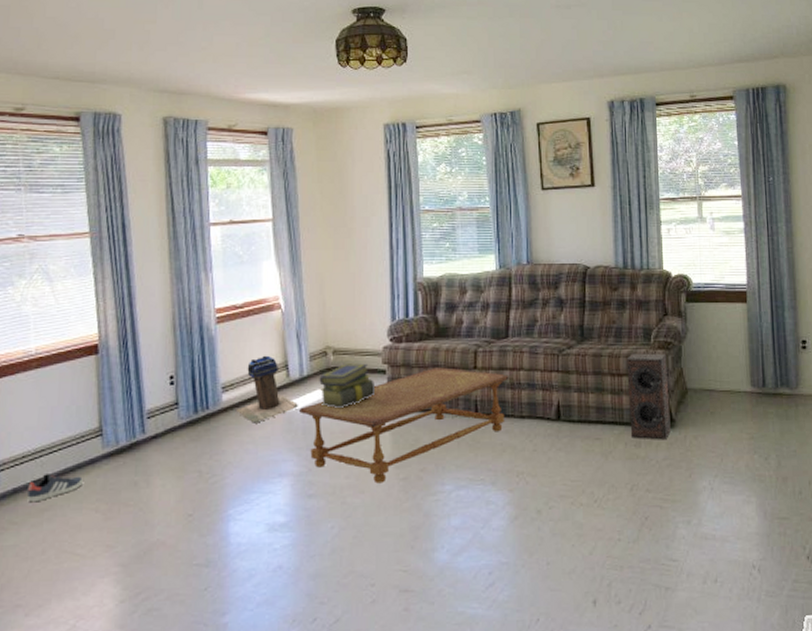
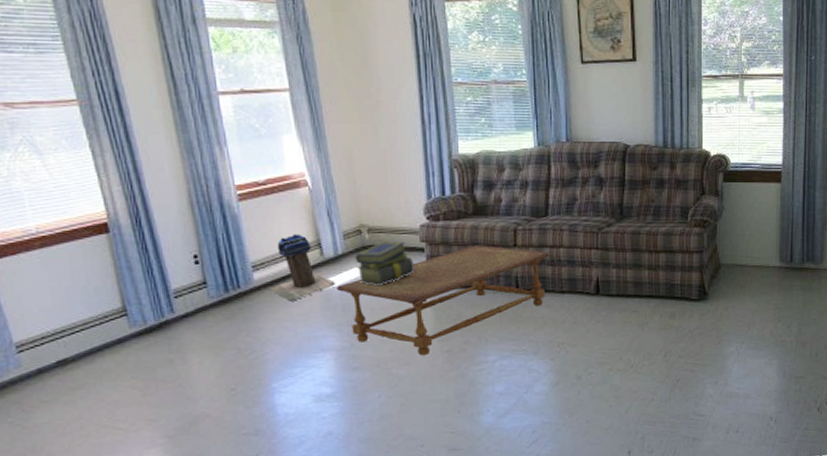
sneaker: present [27,474,83,503] -> none [53,354,113,382]
speaker: present [626,353,671,440] -> none [664,231,703,312]

